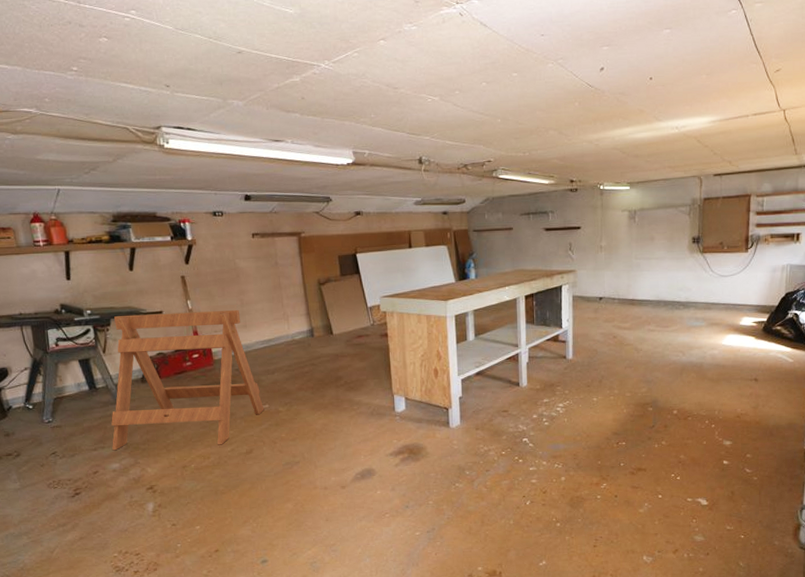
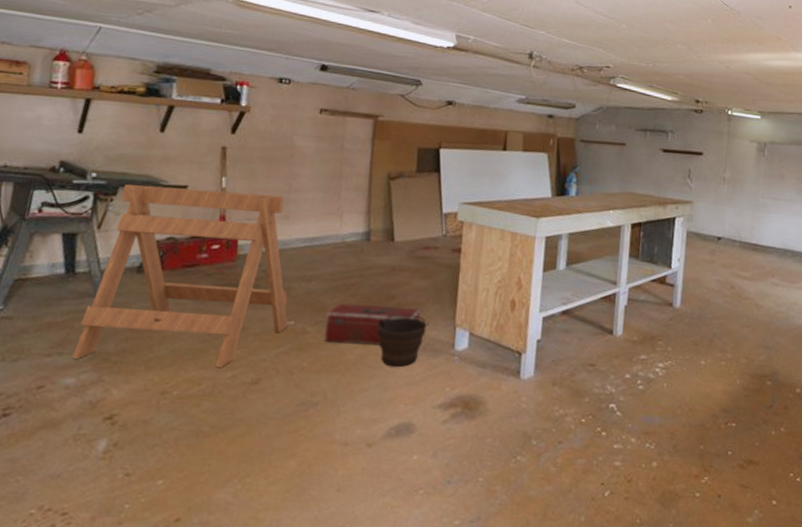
toolbox: none [291,384,365,418] -> present [324,303,421,346]
bucket: none [332,389,373,429] -> present [377,314,430,367]

